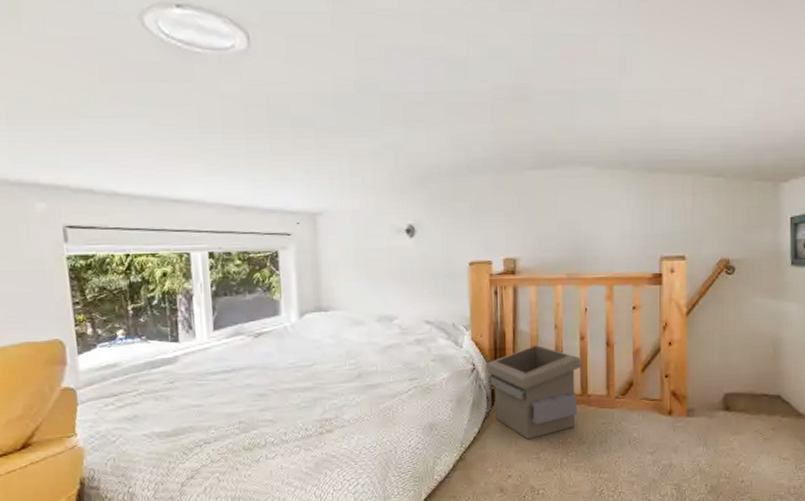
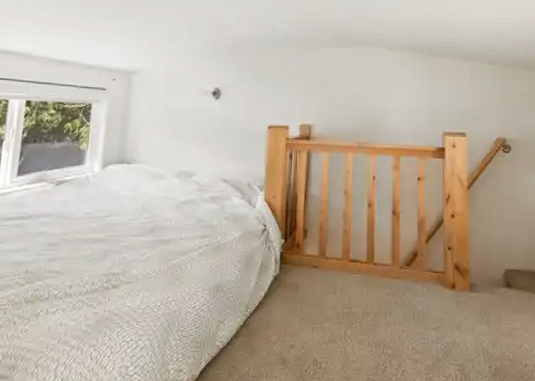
storage basket: present [485,345,581,440] -> none [276,210,368,308]

